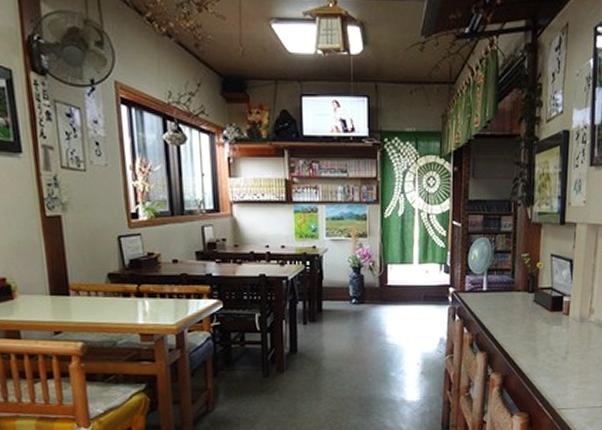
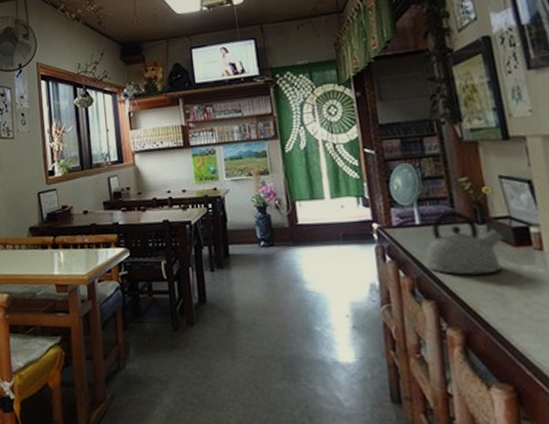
kettle: none [484,281,545,333] -> present [425,211,504,275]

